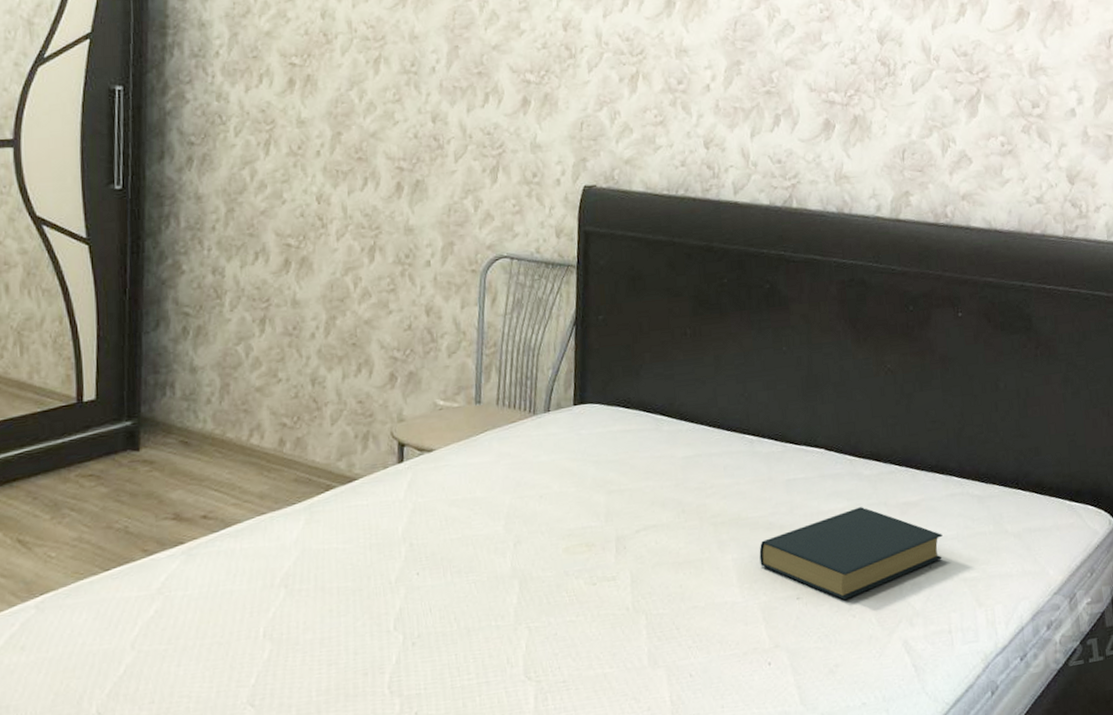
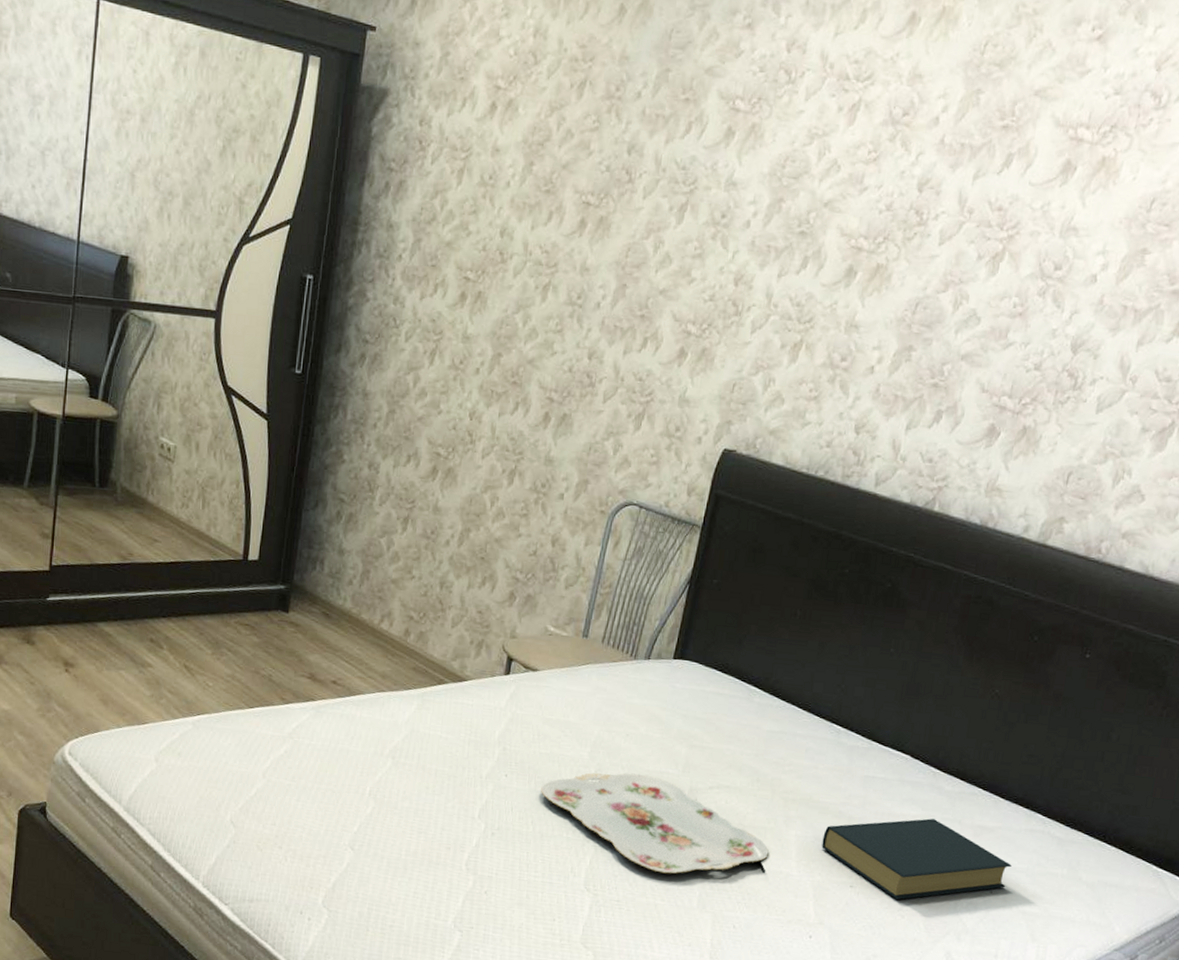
serving tray: none [459,534,710,638] -> present [541,773,769,874]

